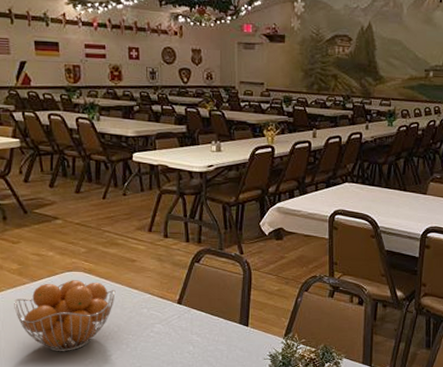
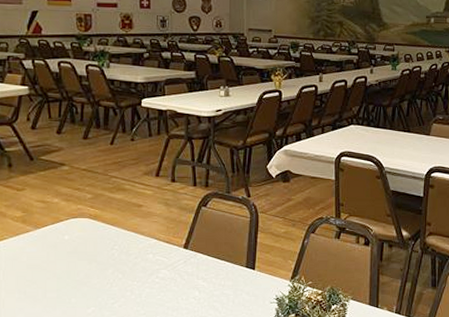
fruit basket: present [14,280,116,352] -> none [16,227,121,301]

